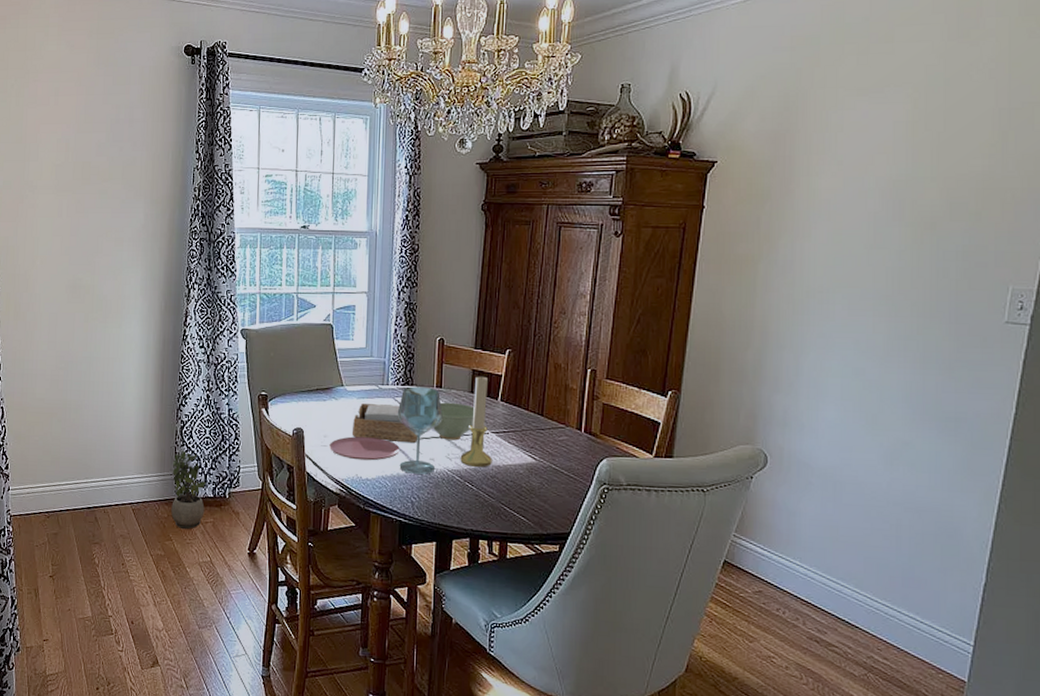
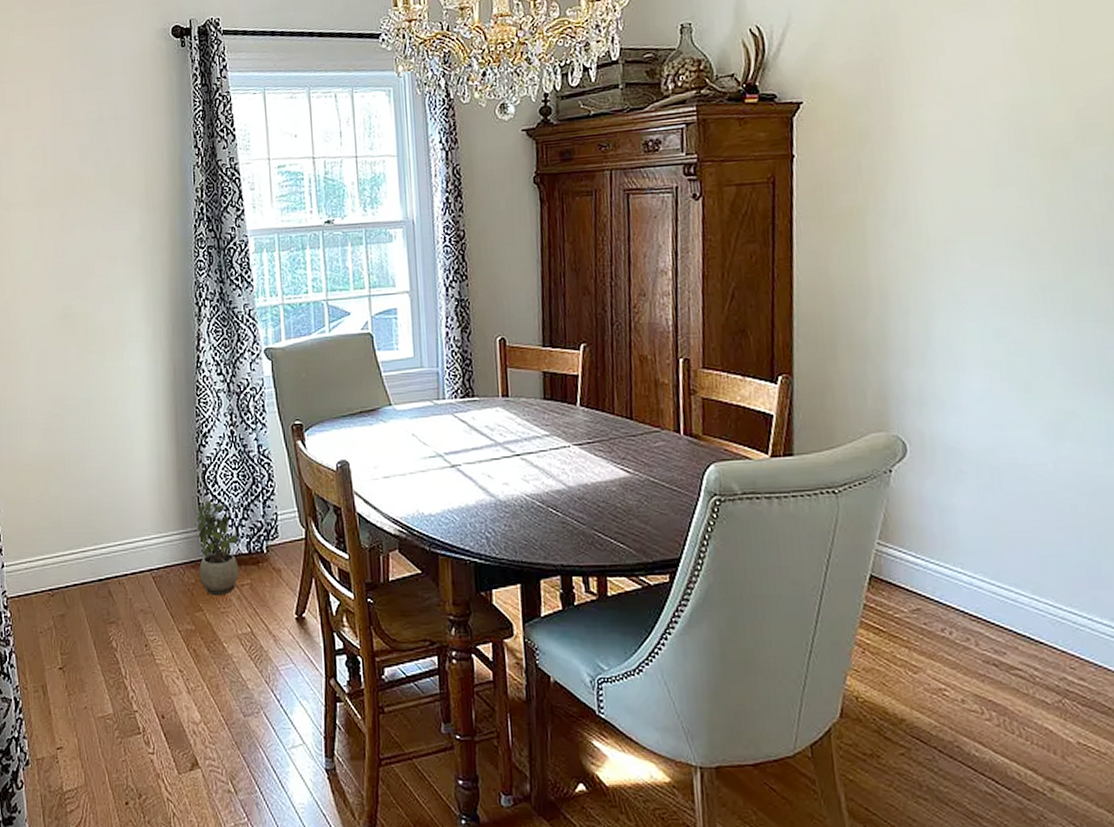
plate: present [329,436,400,461] -> none [382,464,466,493]
napkin holder: present [351,404,418,444] -> none [406,422,487,467]
wine glass: present [397,386,443,474] -> none [458,397,513,503]
bowl: present [433,402,475,441] -> none [503,413,552,459]
candle holder: present [460,375,492,467] -> none [539,377,578,488]

